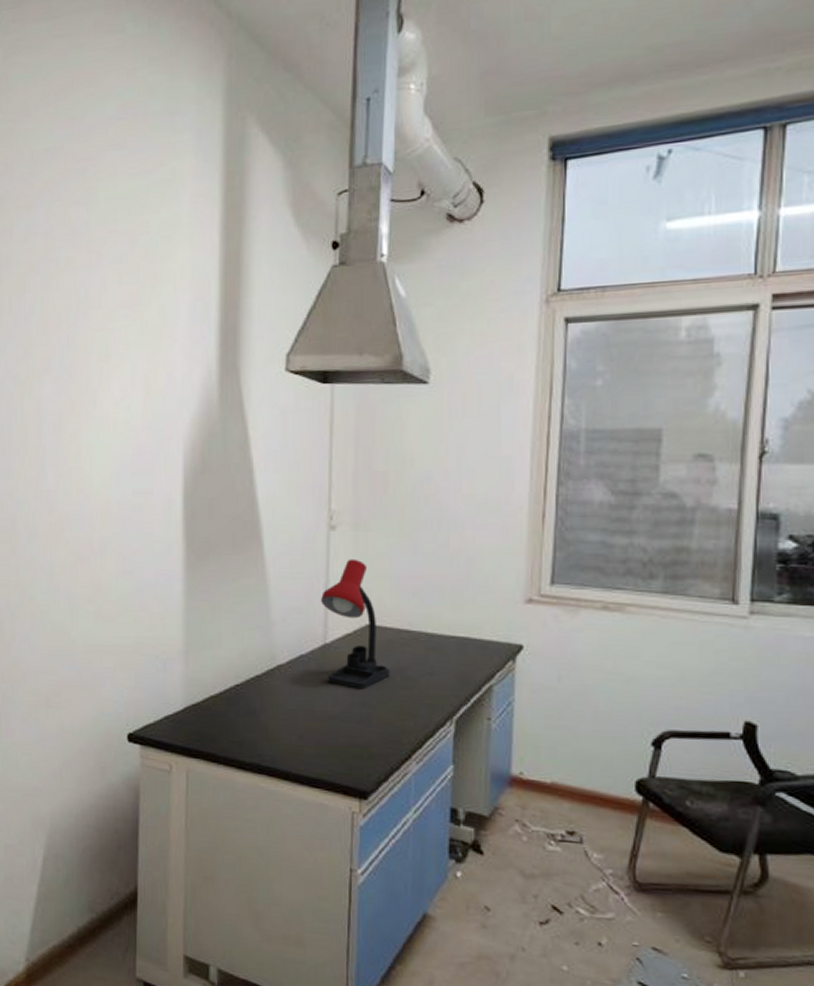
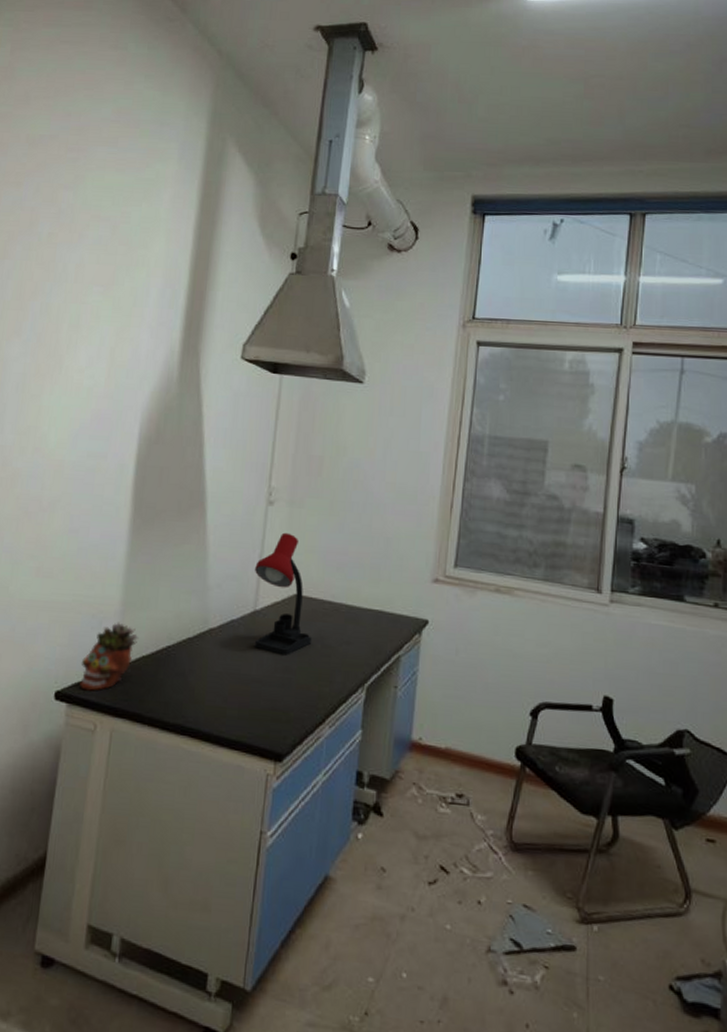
succulent planter: none [149,662,205,732] -> present [80,622,139,691]

